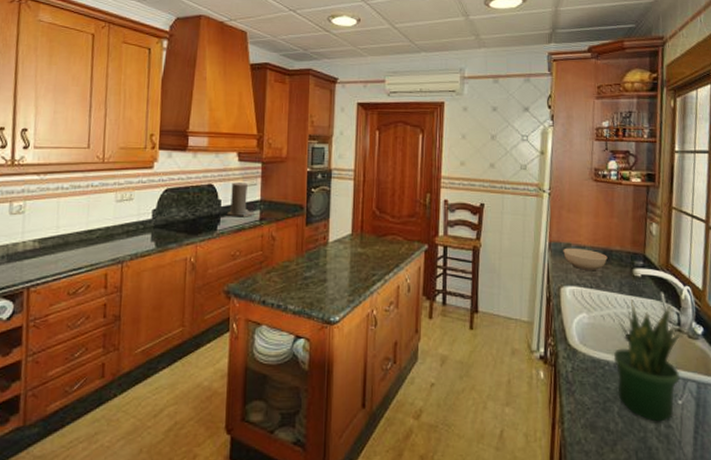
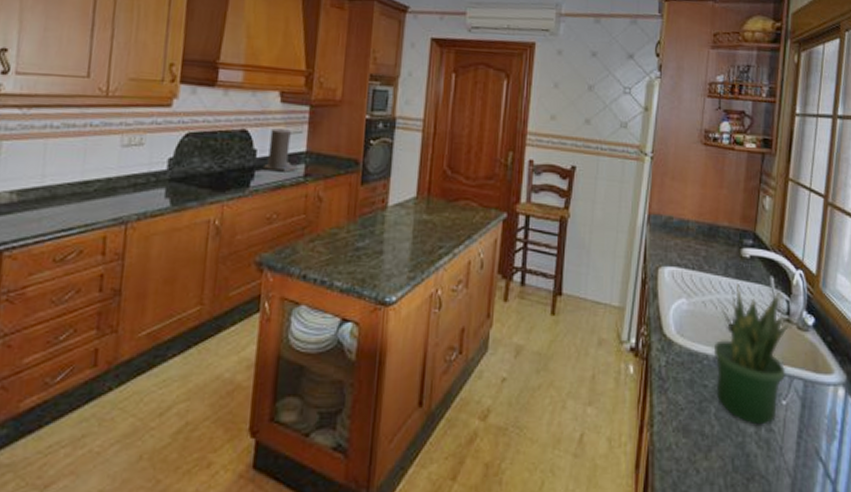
bowl: present [563,248,608,271] -> none [664,221,714,250]

